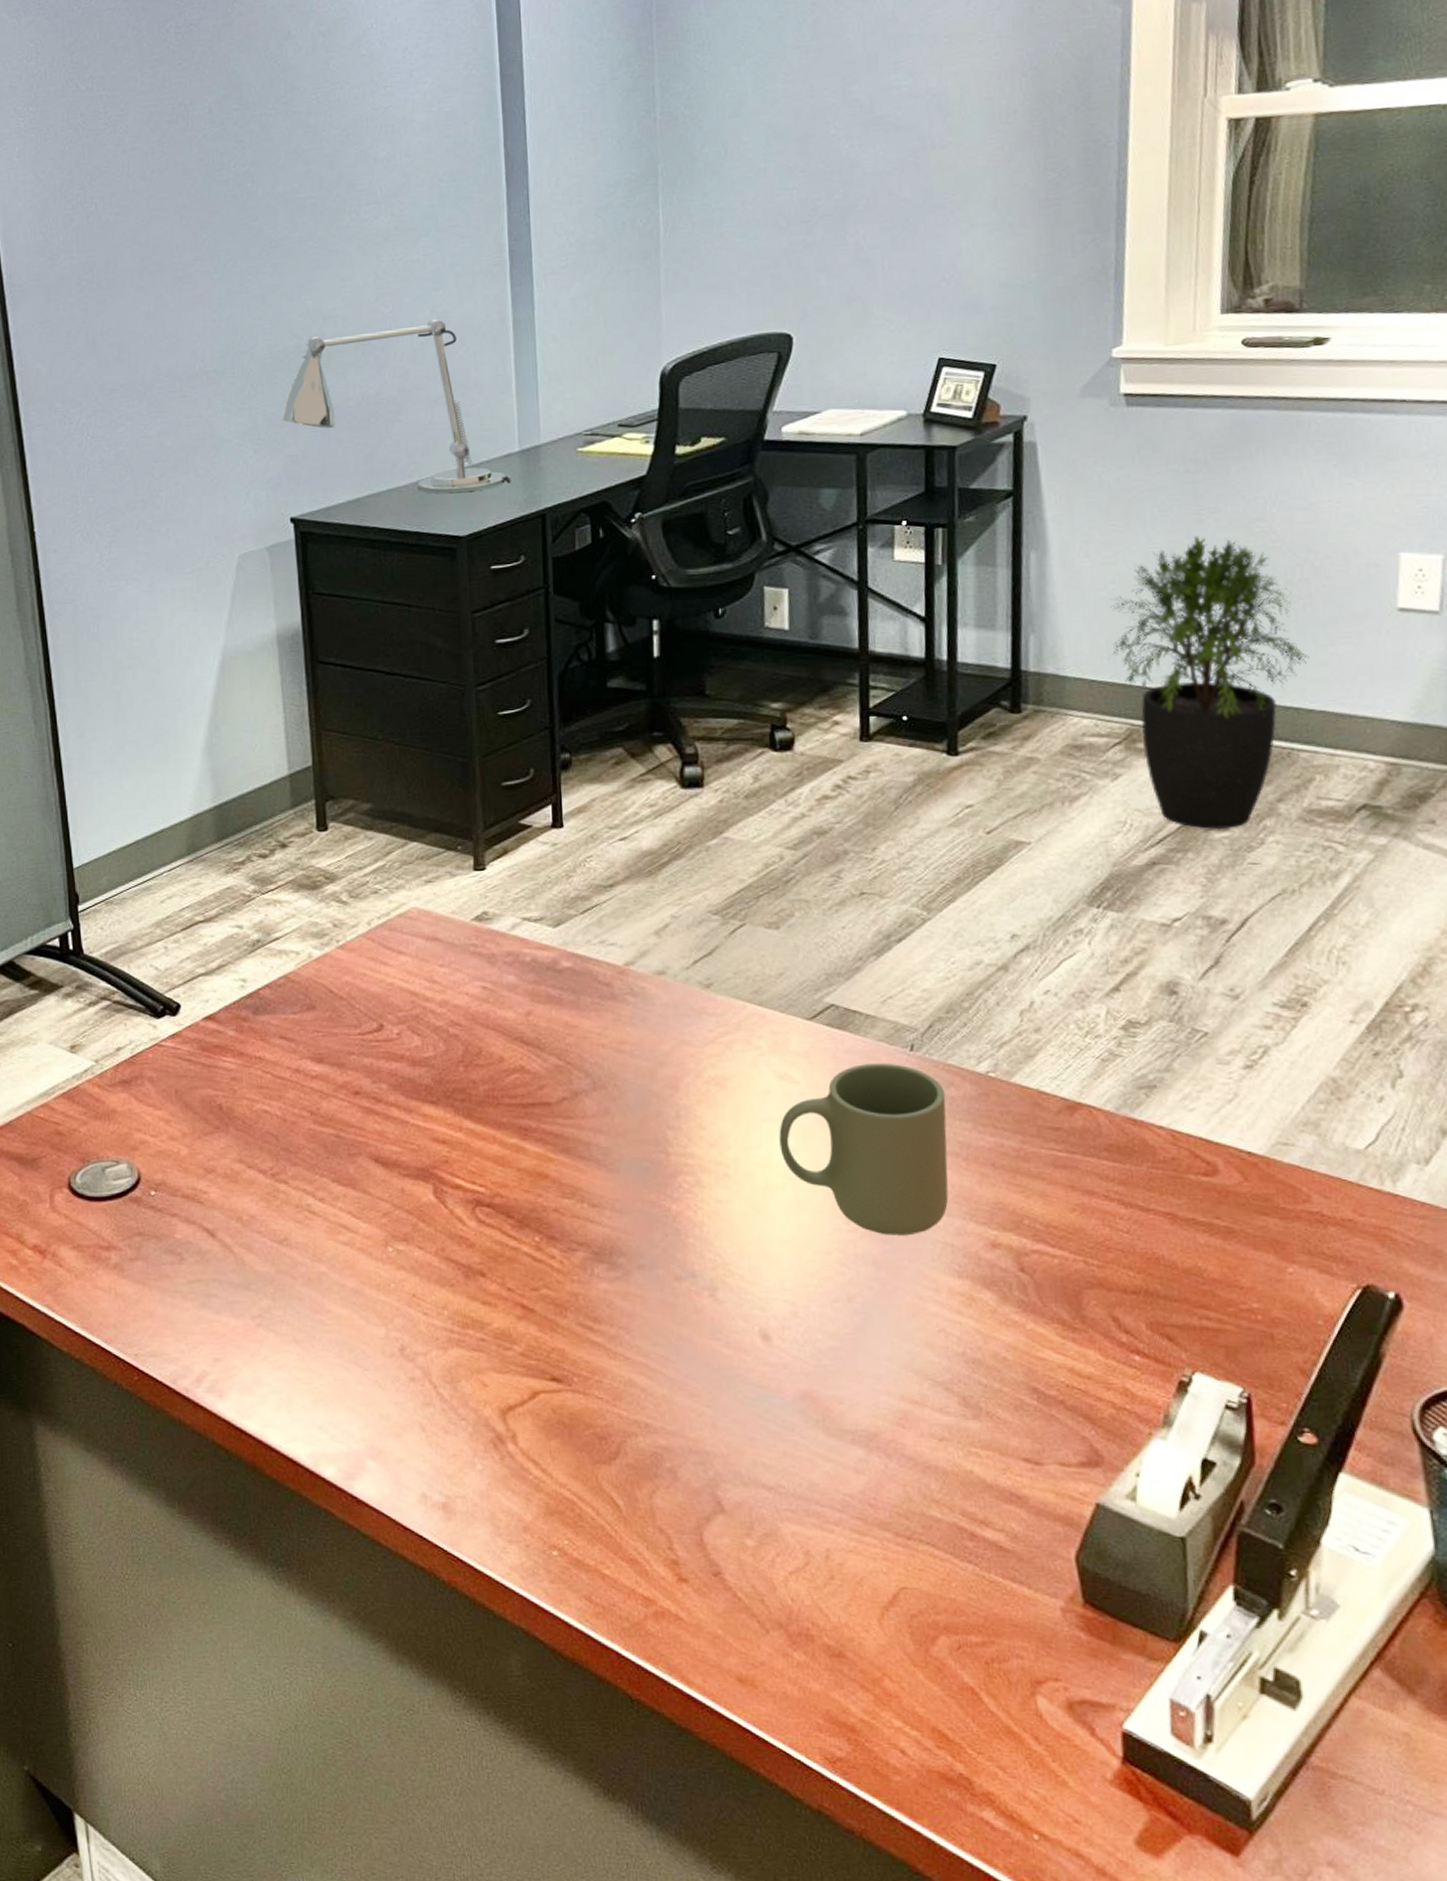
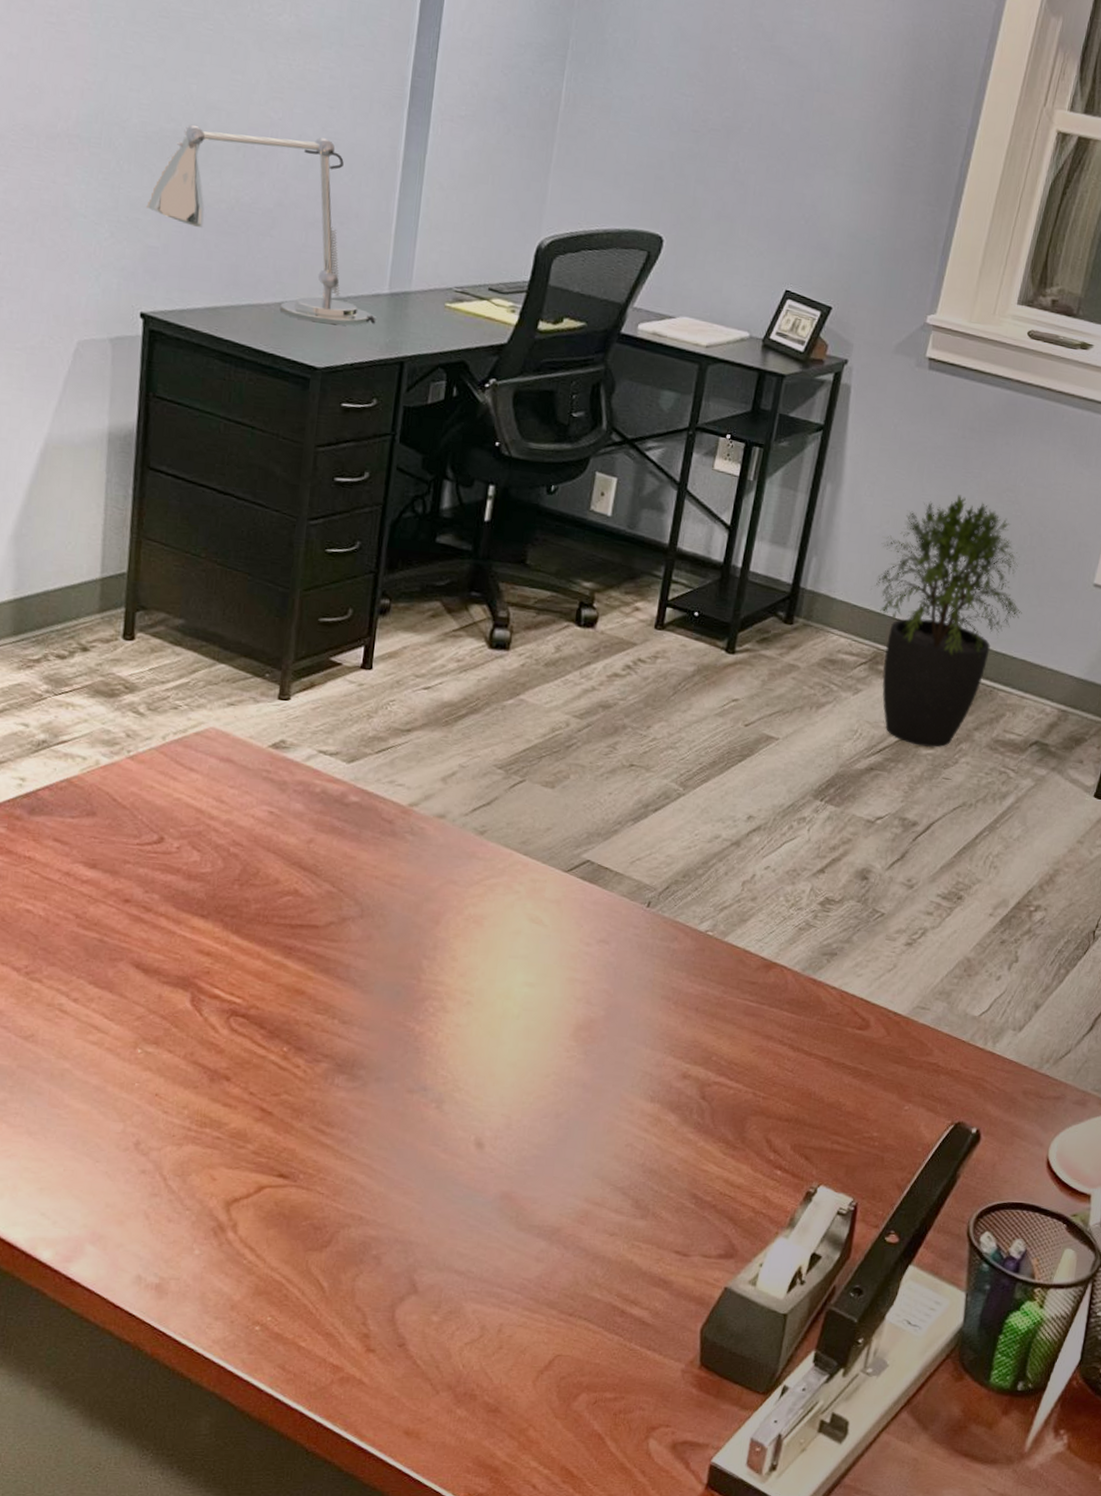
mug: present [779,1063,949,1236] -> none [520,914,669,1065]

